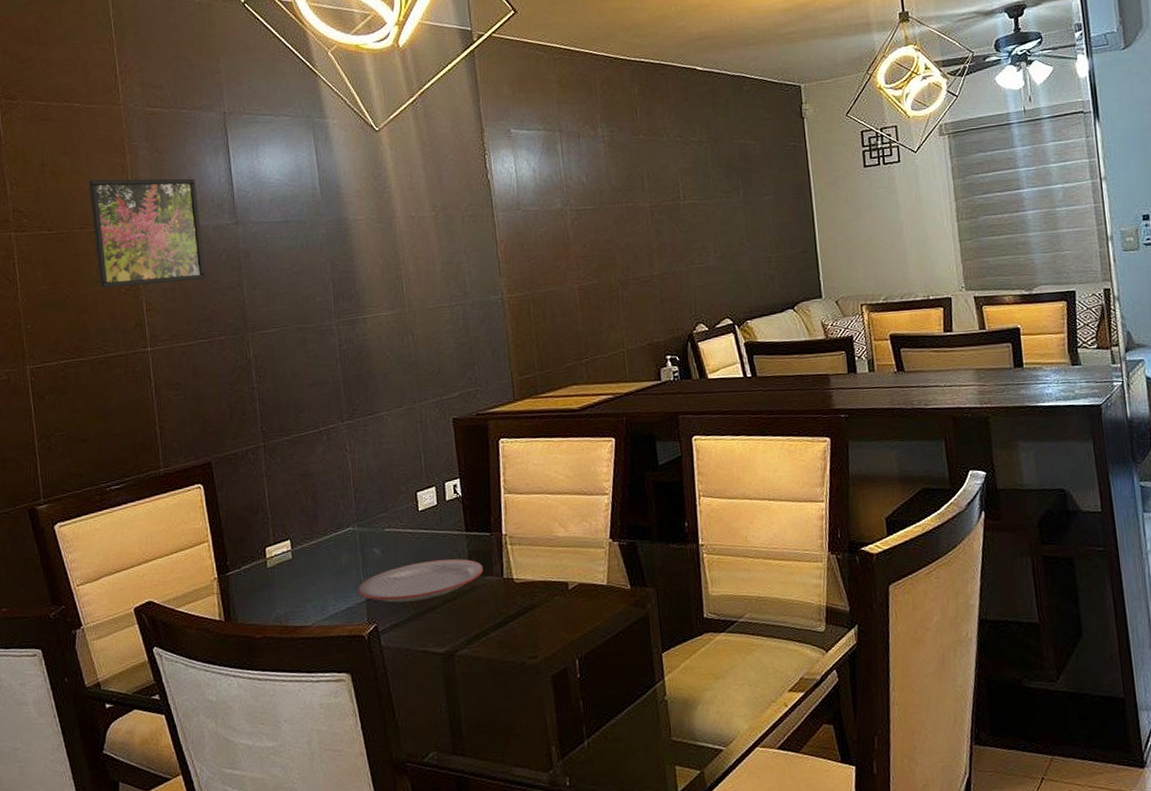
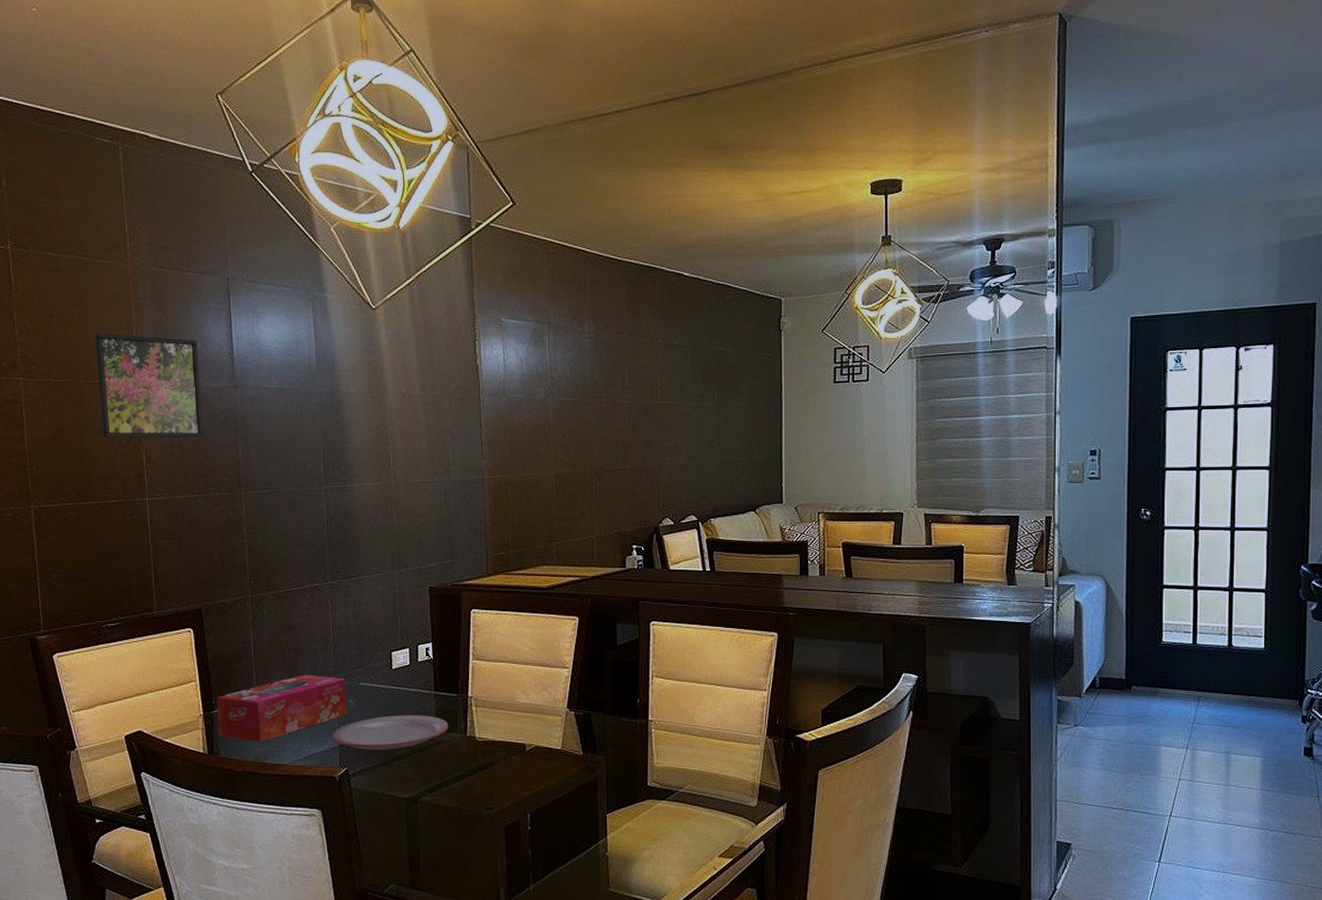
tissue box: none [231,524,373,604] -> present [216,674,347,742]

